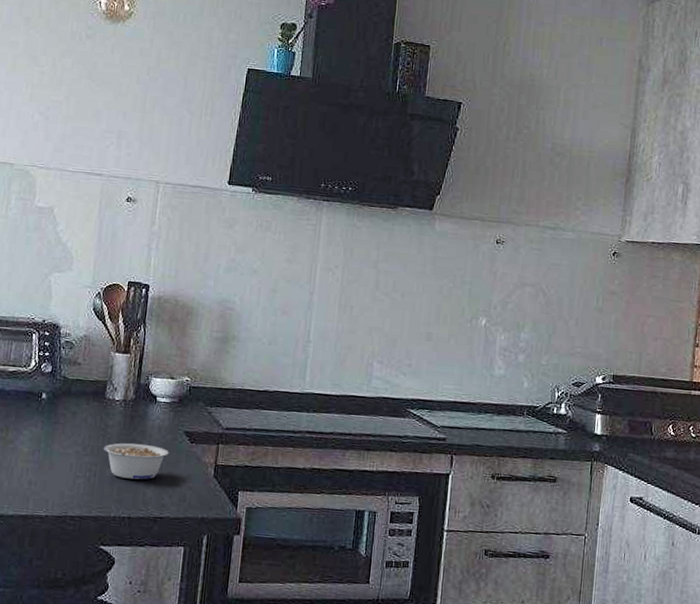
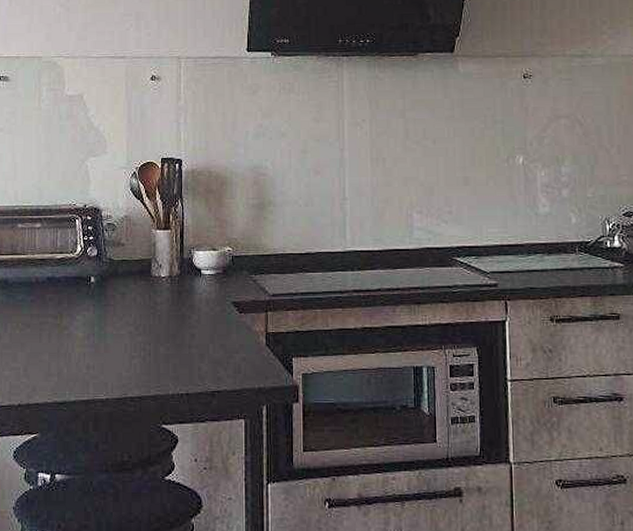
legume: present [104,443,169,480] -> none [155,318,219,355]

